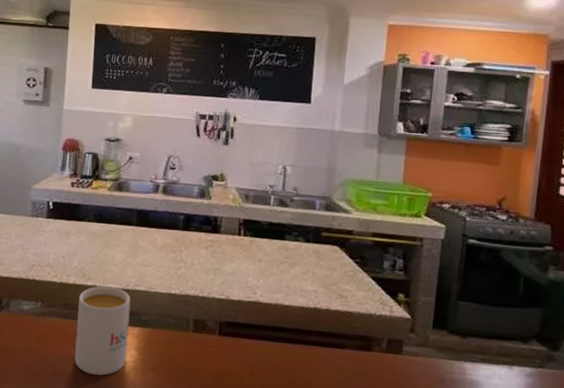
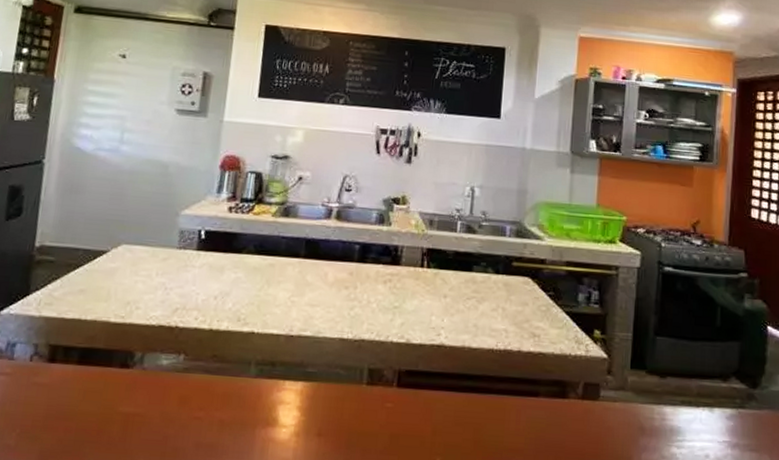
mug: present [74,286,131,376] -> none [222,332,295,445]

